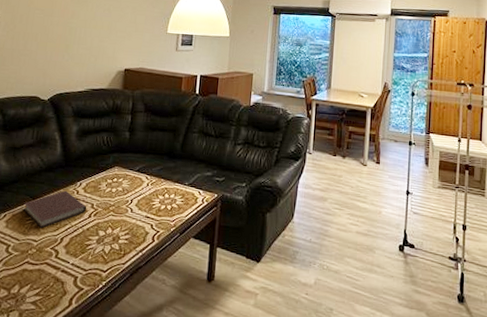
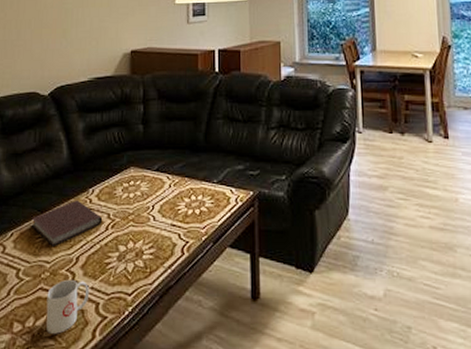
mug: none [29,256,70,301] -> present [46,279,90,334]

